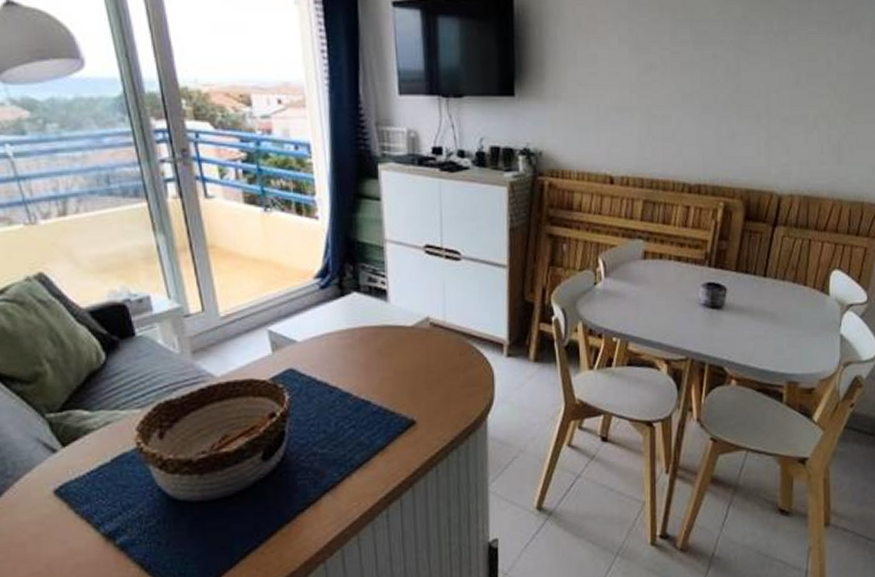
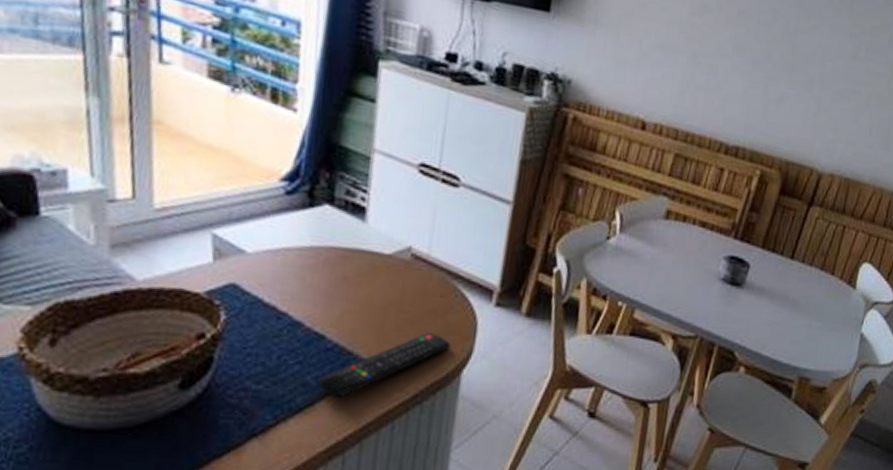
remote control: none [369,387,474,452] -> present [316,333,451,399]

